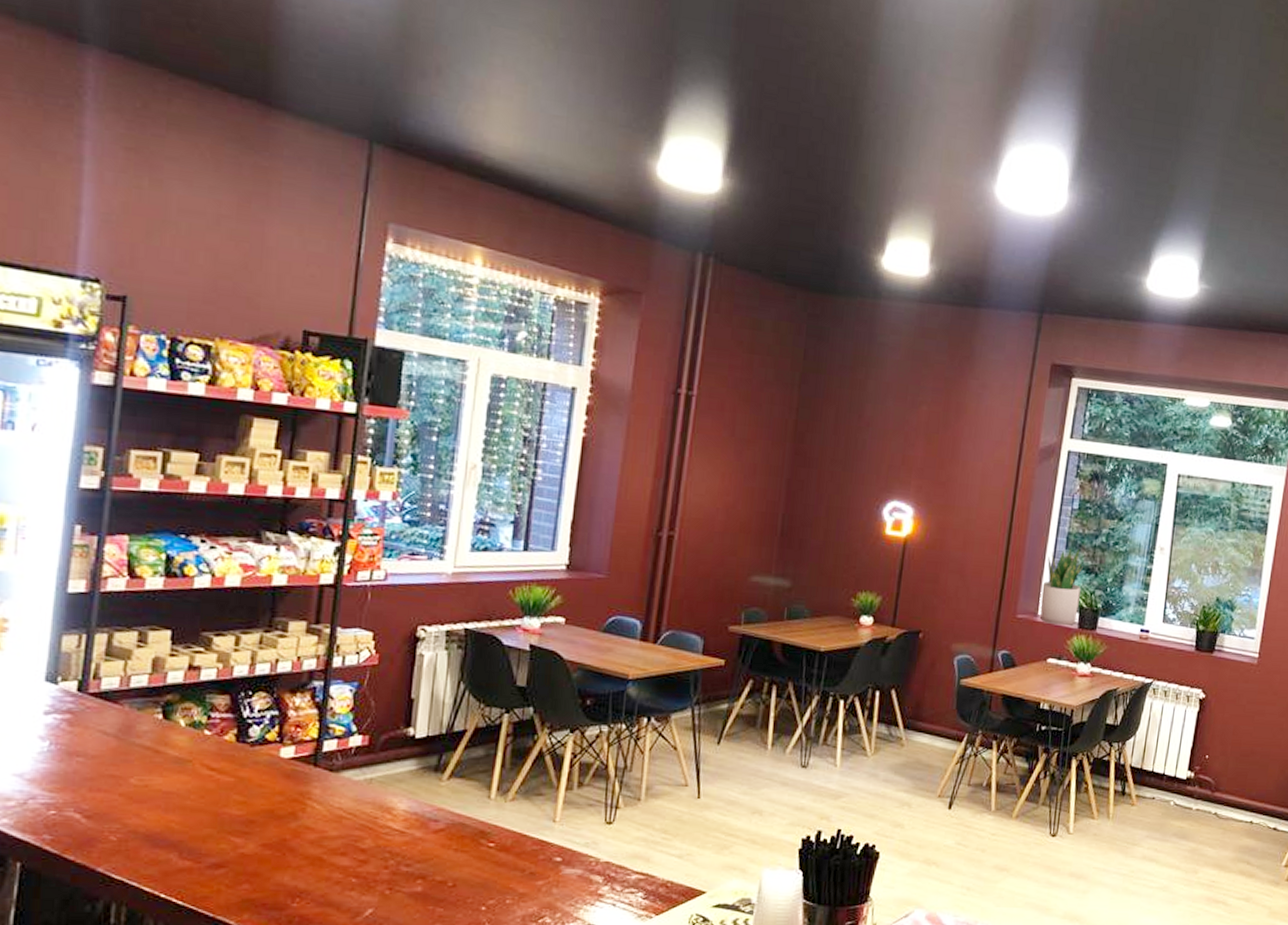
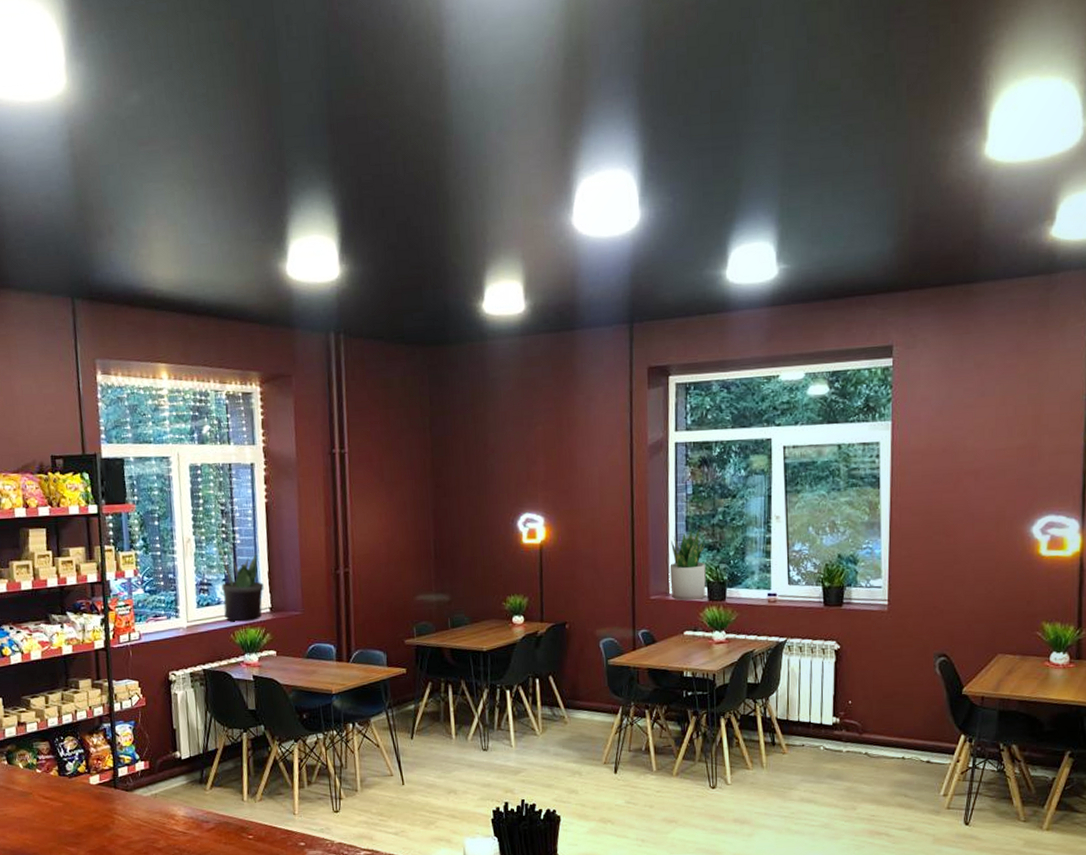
planter: none [505,491,563,579] -> present [221,555,264,623]

